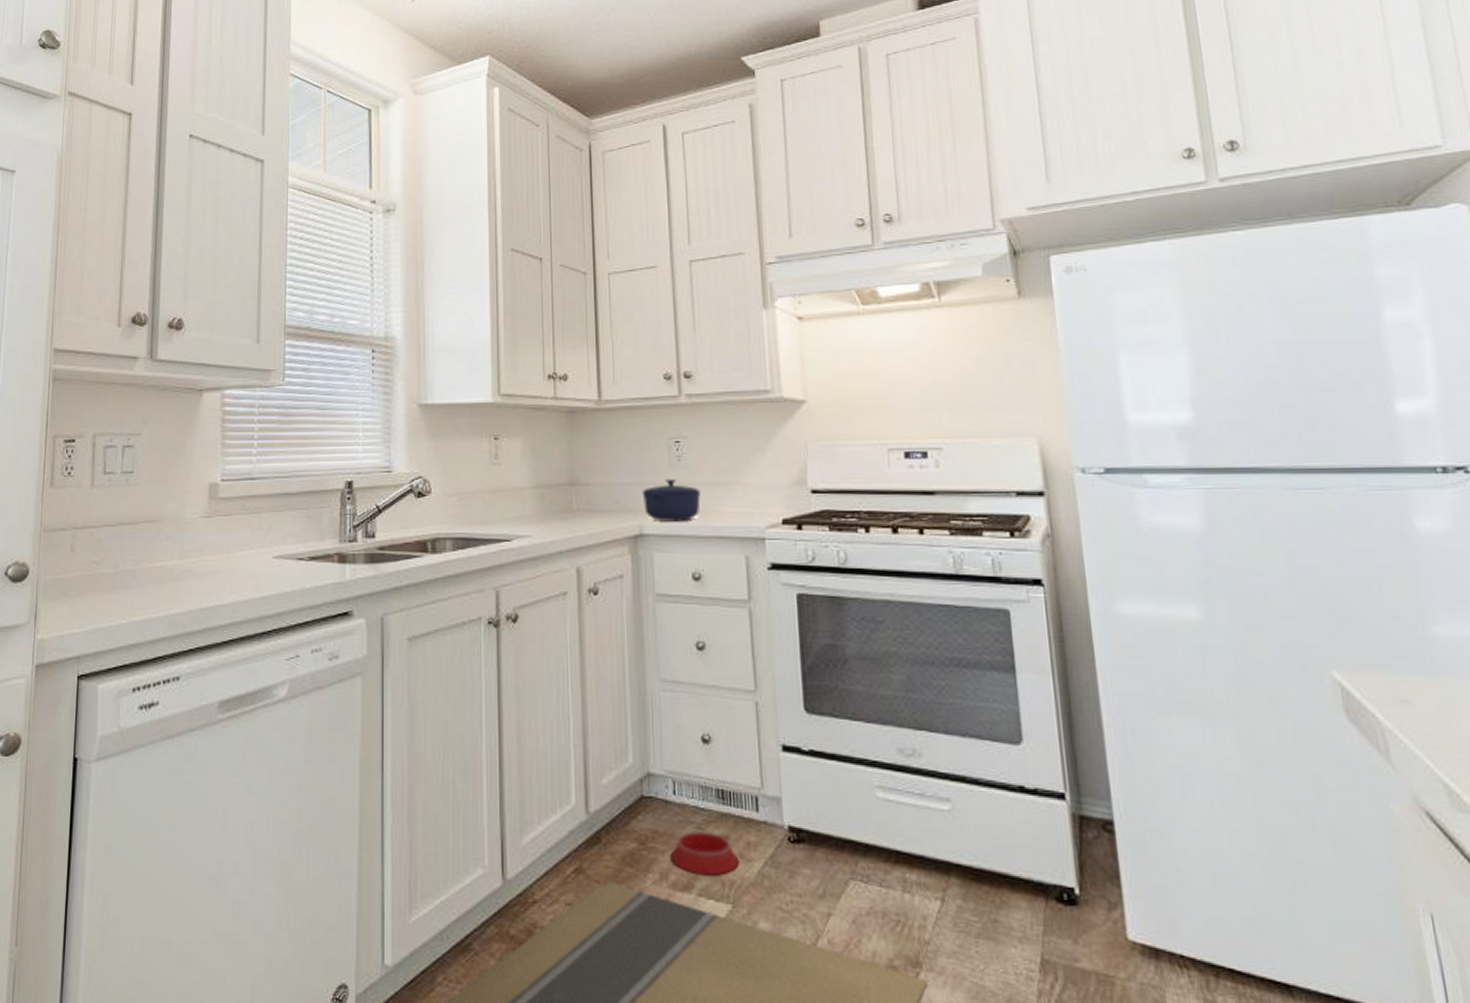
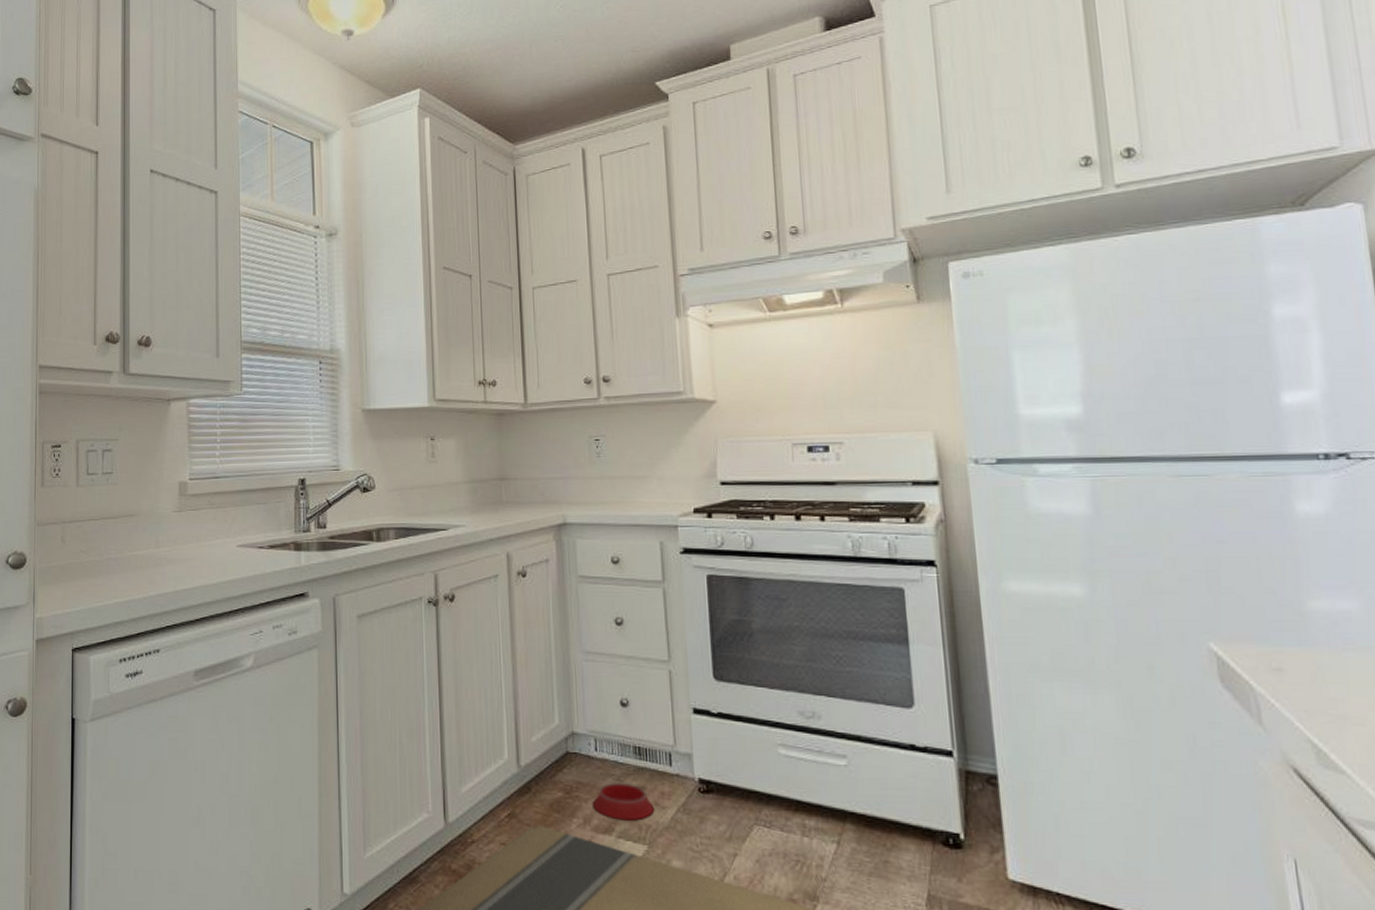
cooking pot: present [642,478,701,520] -> none [565,473,619,511]

